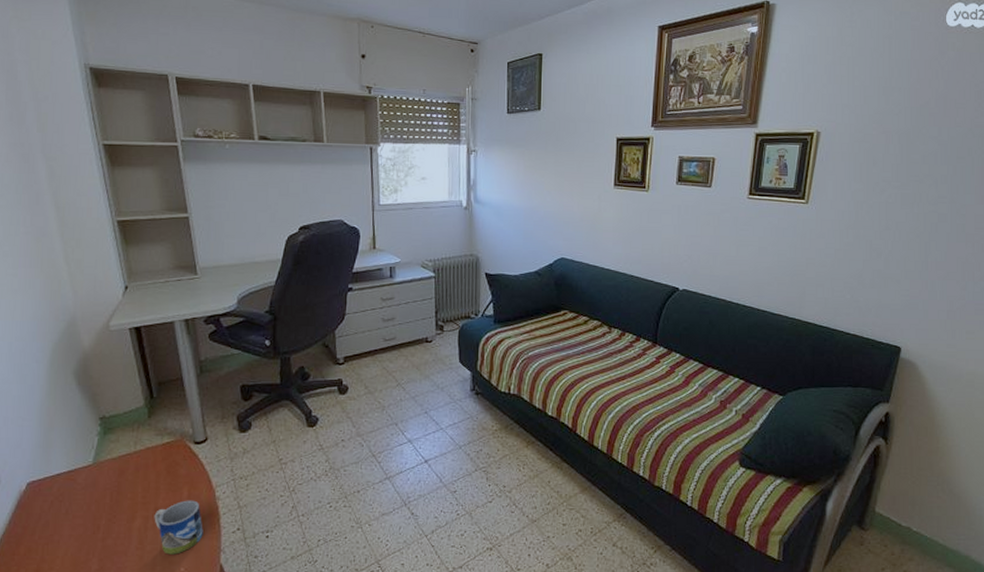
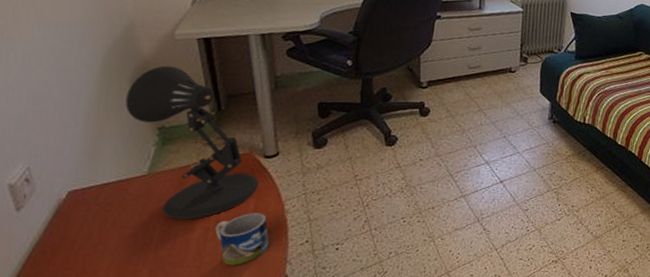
desk lamp: none [71,356,191,508] -> present [125,65,259,219]

